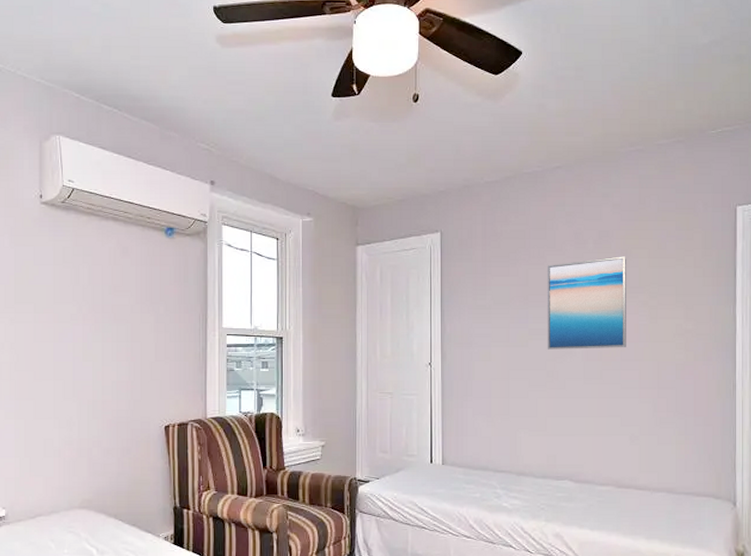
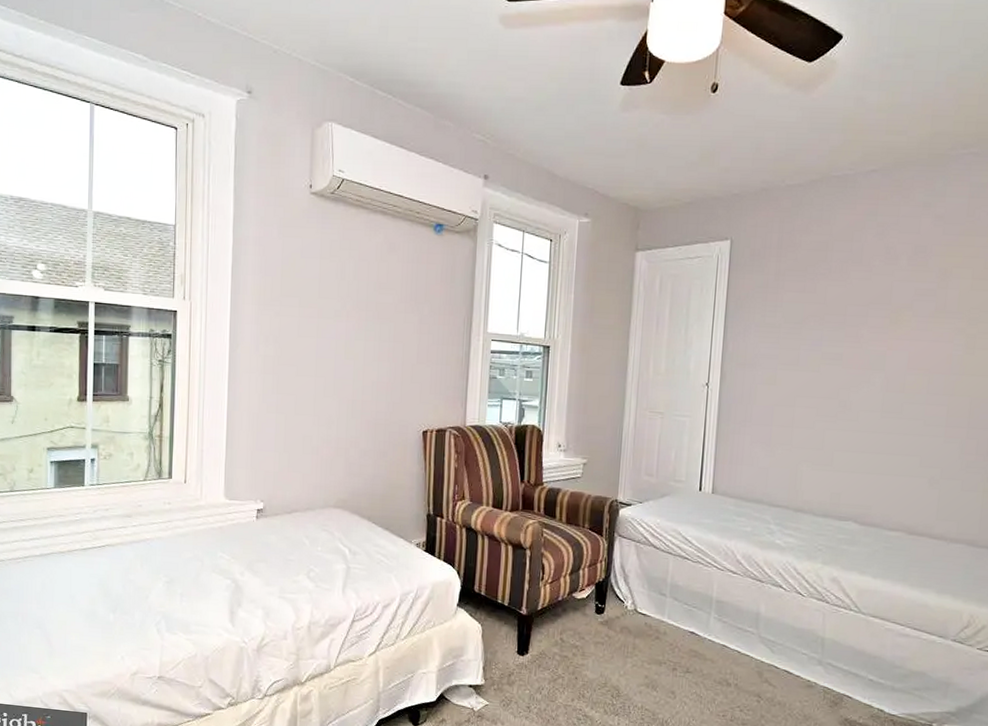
wall art: present [547,256,626,350] -> none [841,275,945,380]

